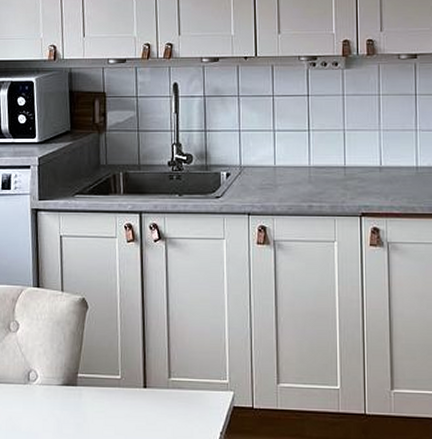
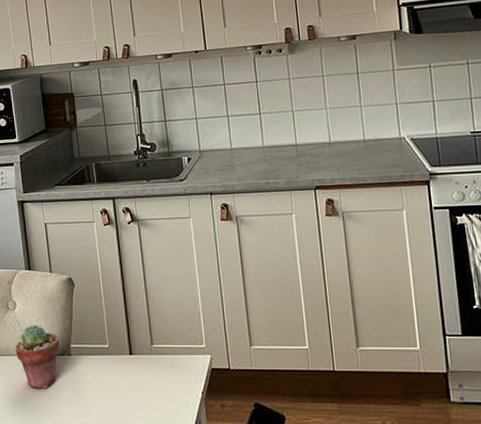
potted succulent: none [13,349,66,423] -> present [15,325,60,389]

